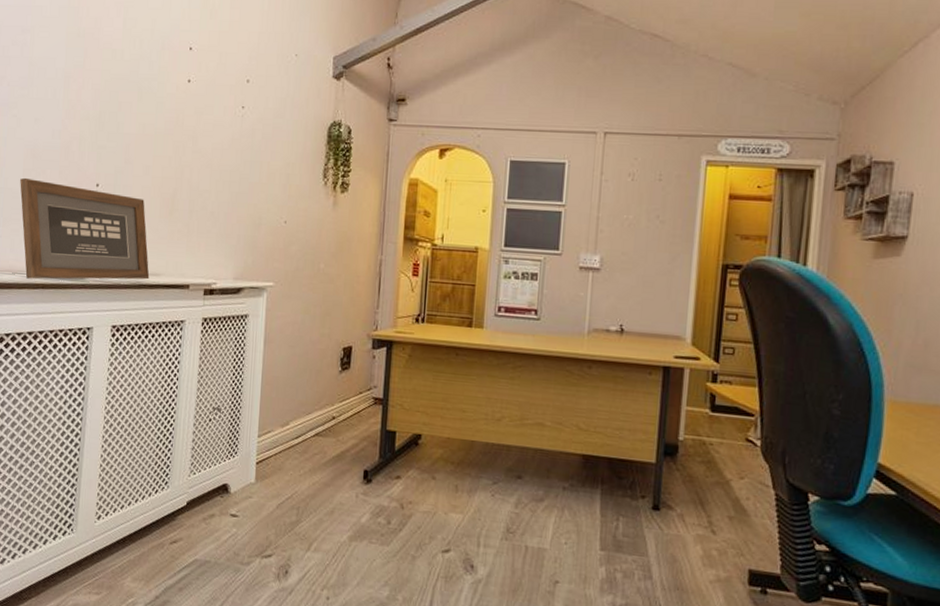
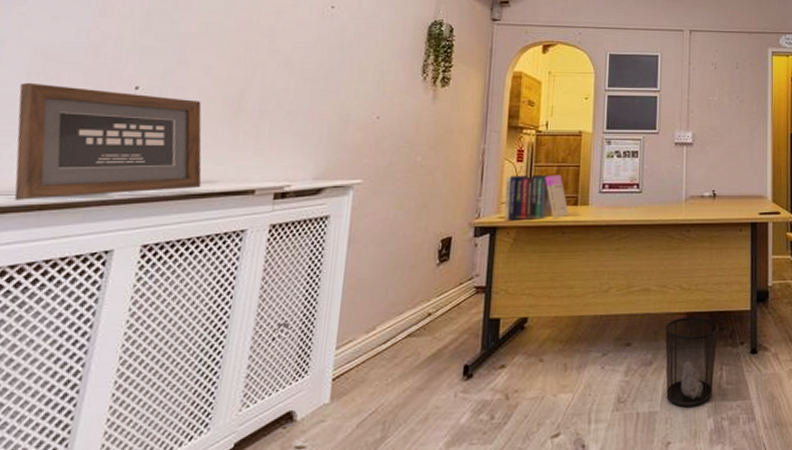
books: none [399,290,463,340] -> present [504,175,569,222]
waste bin: none [556,459,617,553] -> present [665,317,718,408]

